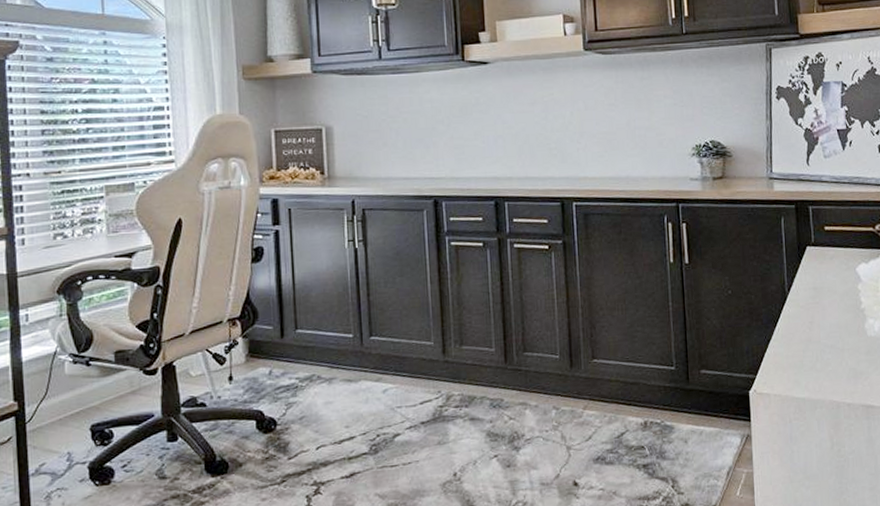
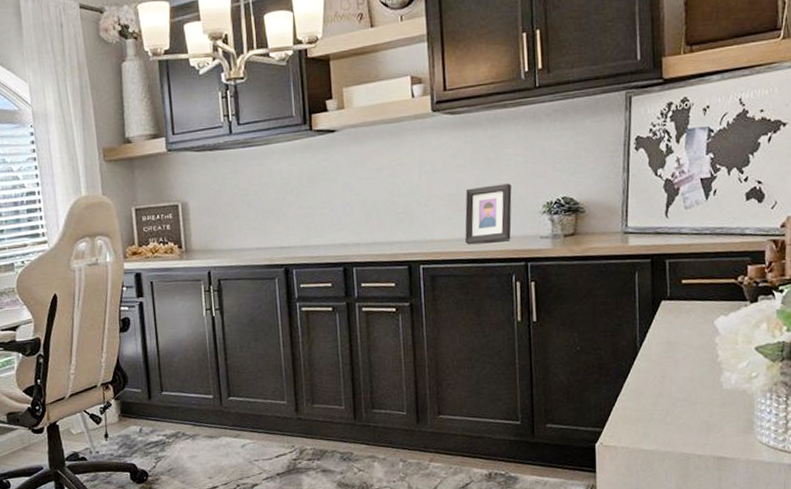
picture frame: none [617,124,663,184] -> present [465,183,512,245]

